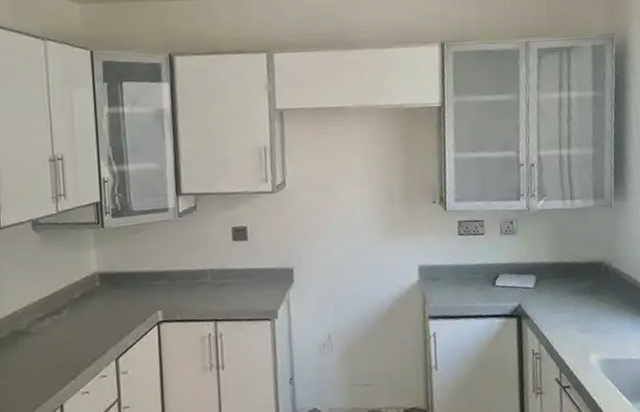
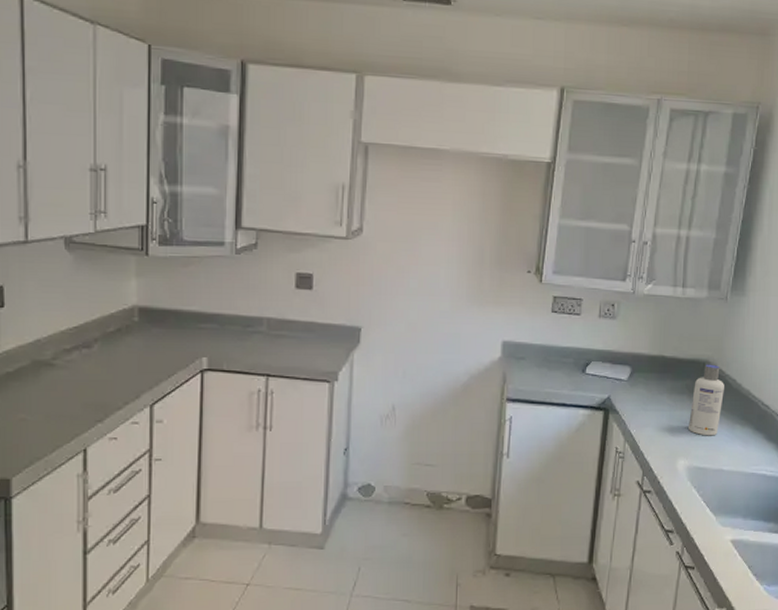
screw cap bottle: none [594,264,622,330] -> present [689,364,724,436]

